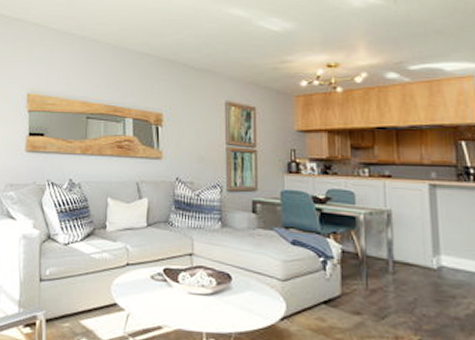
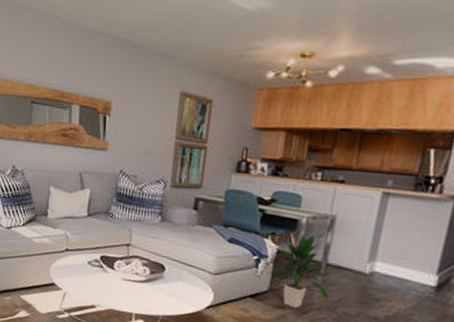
indoor plant: none [336,231,404,313] -> present [267,234,329,309]

